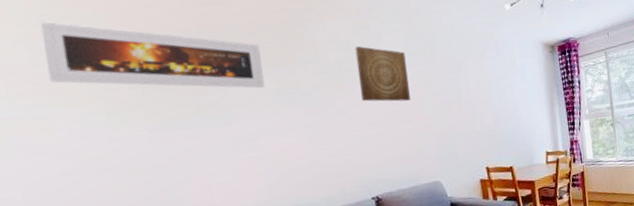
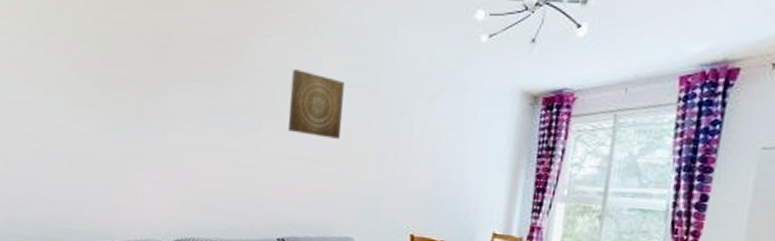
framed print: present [39,20,265,89] -> none [37,15,202,103]

